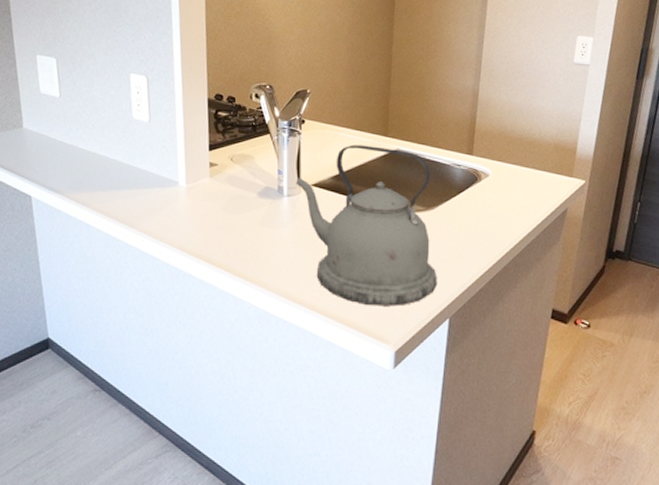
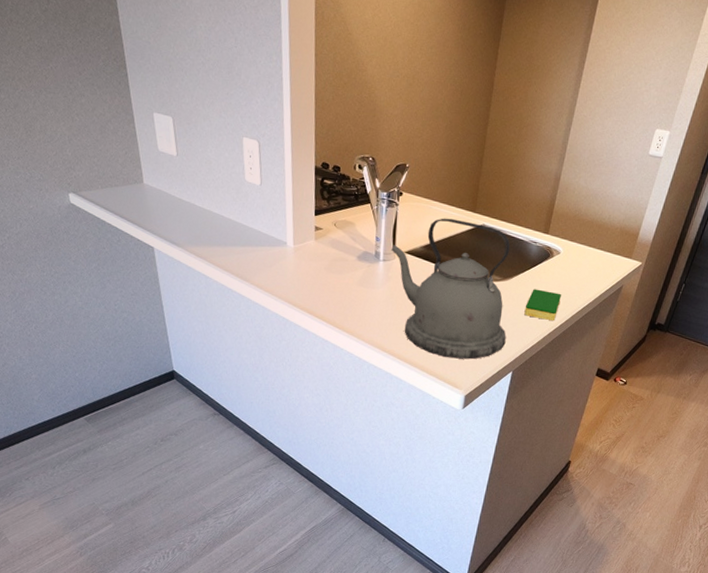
dish sponge: none [455,218,497,255] -> present [524,289,561,321]

